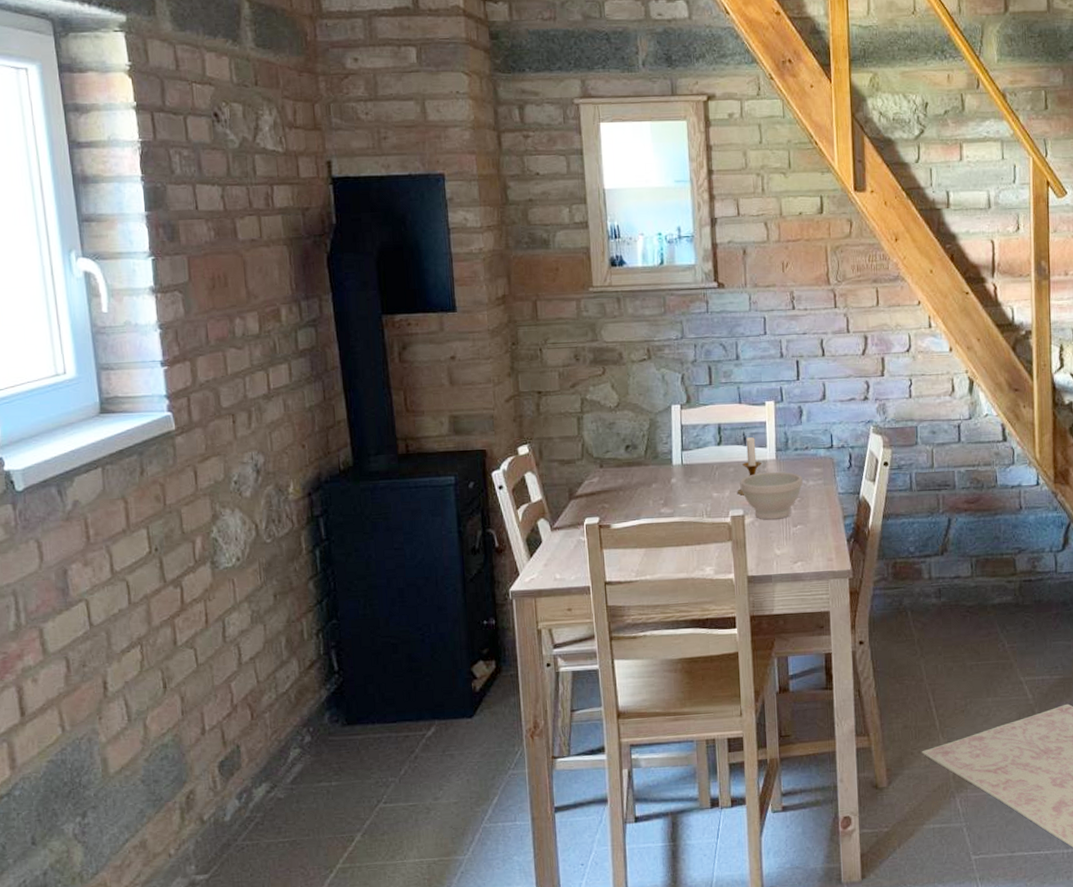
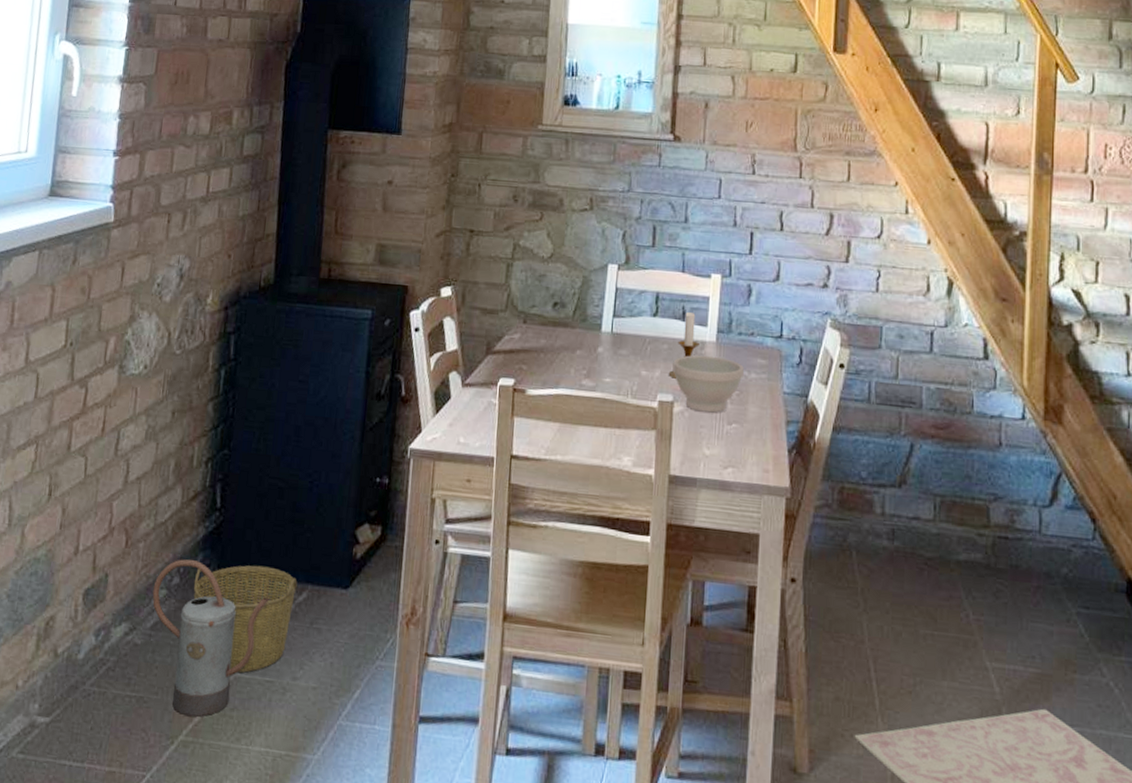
watering can: none [286,718,401,847] -> present [152,559,270,717]
basket: none [325,712,425,804] -> present [193,565,298,673]

